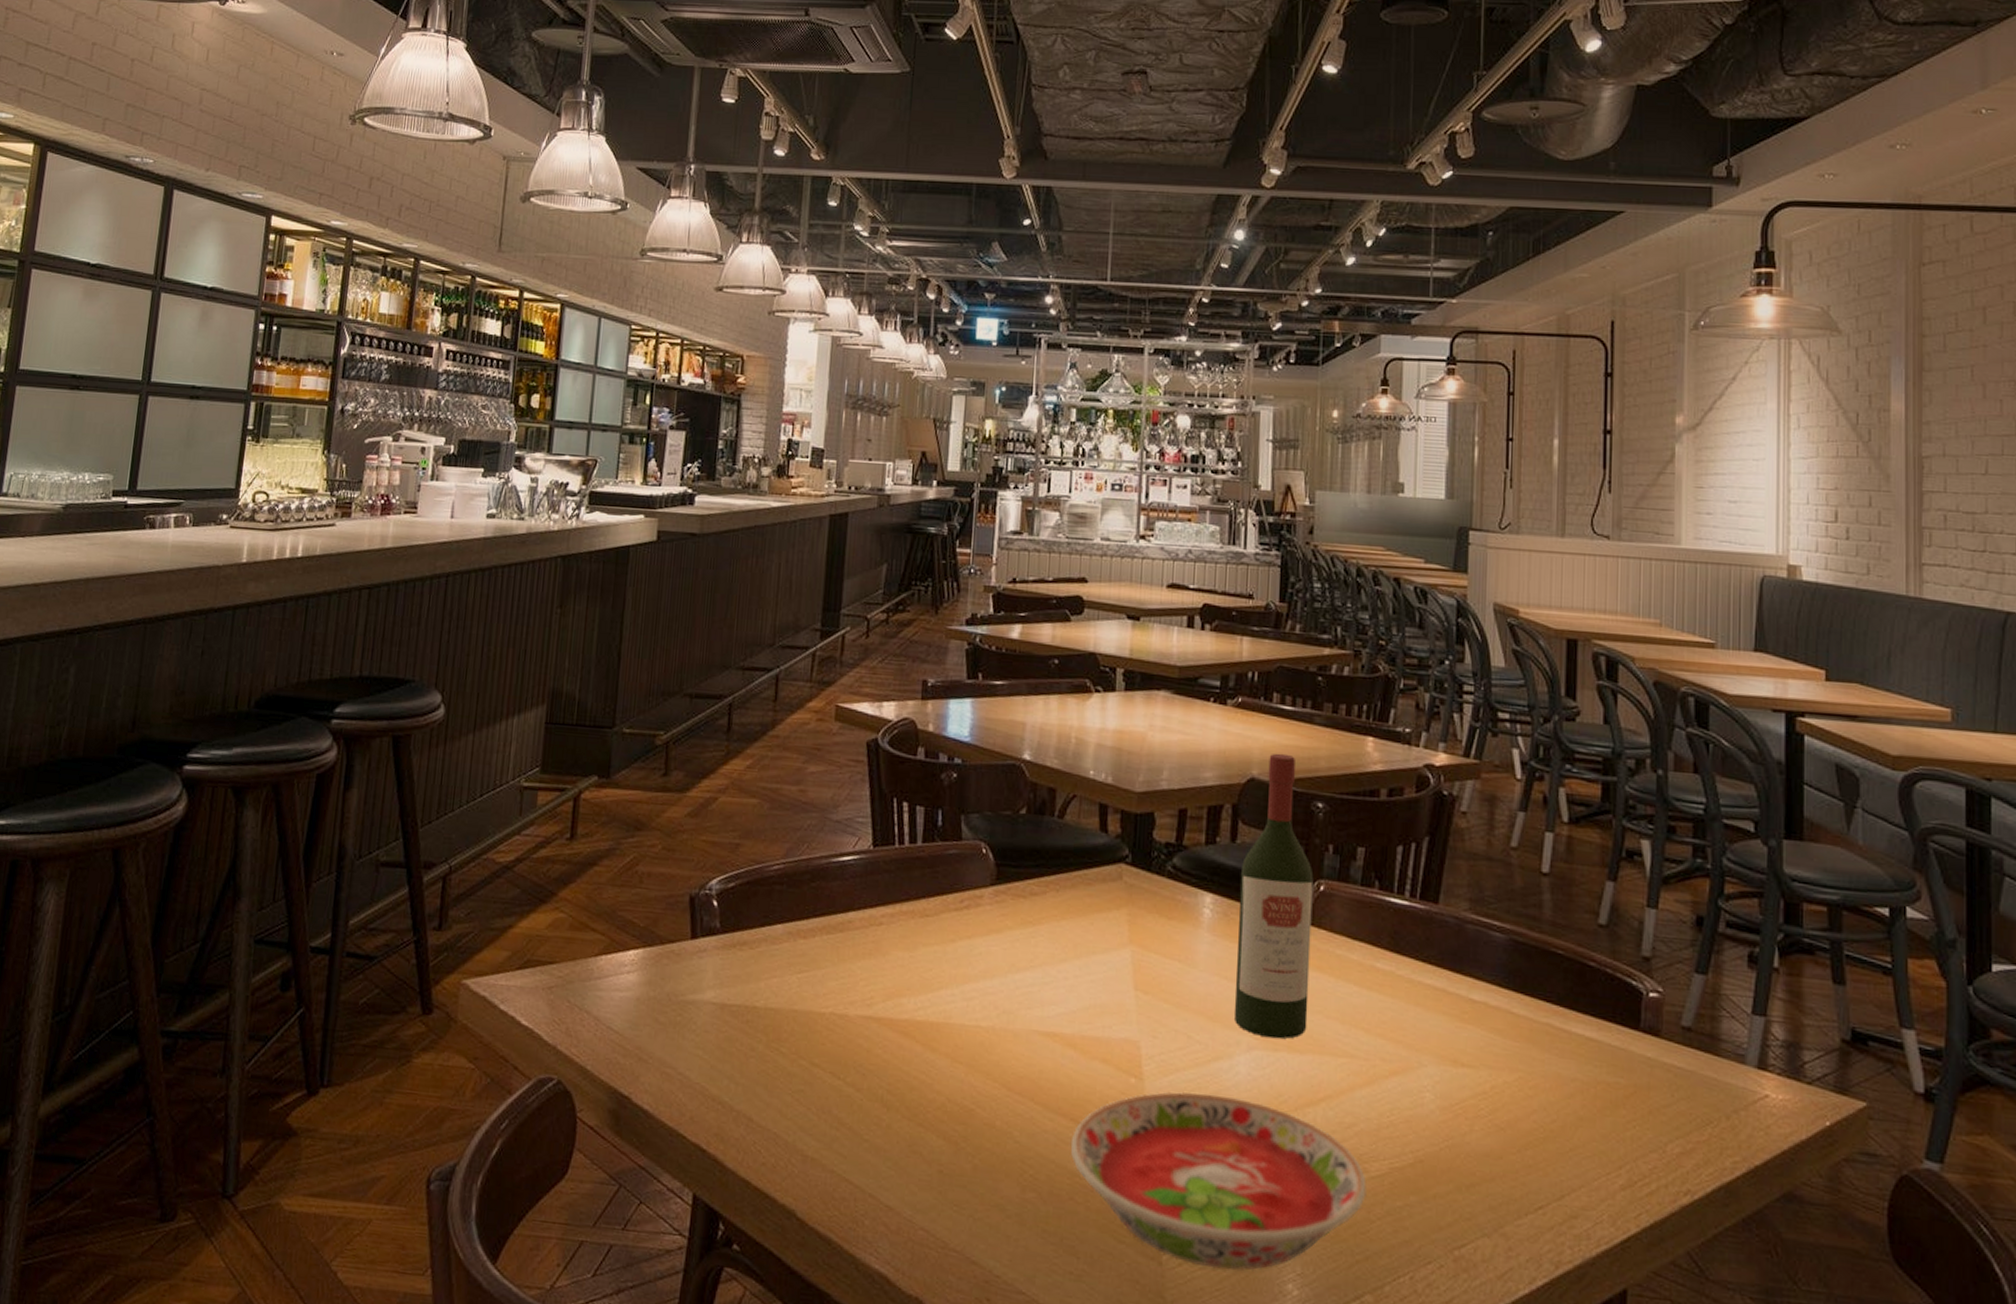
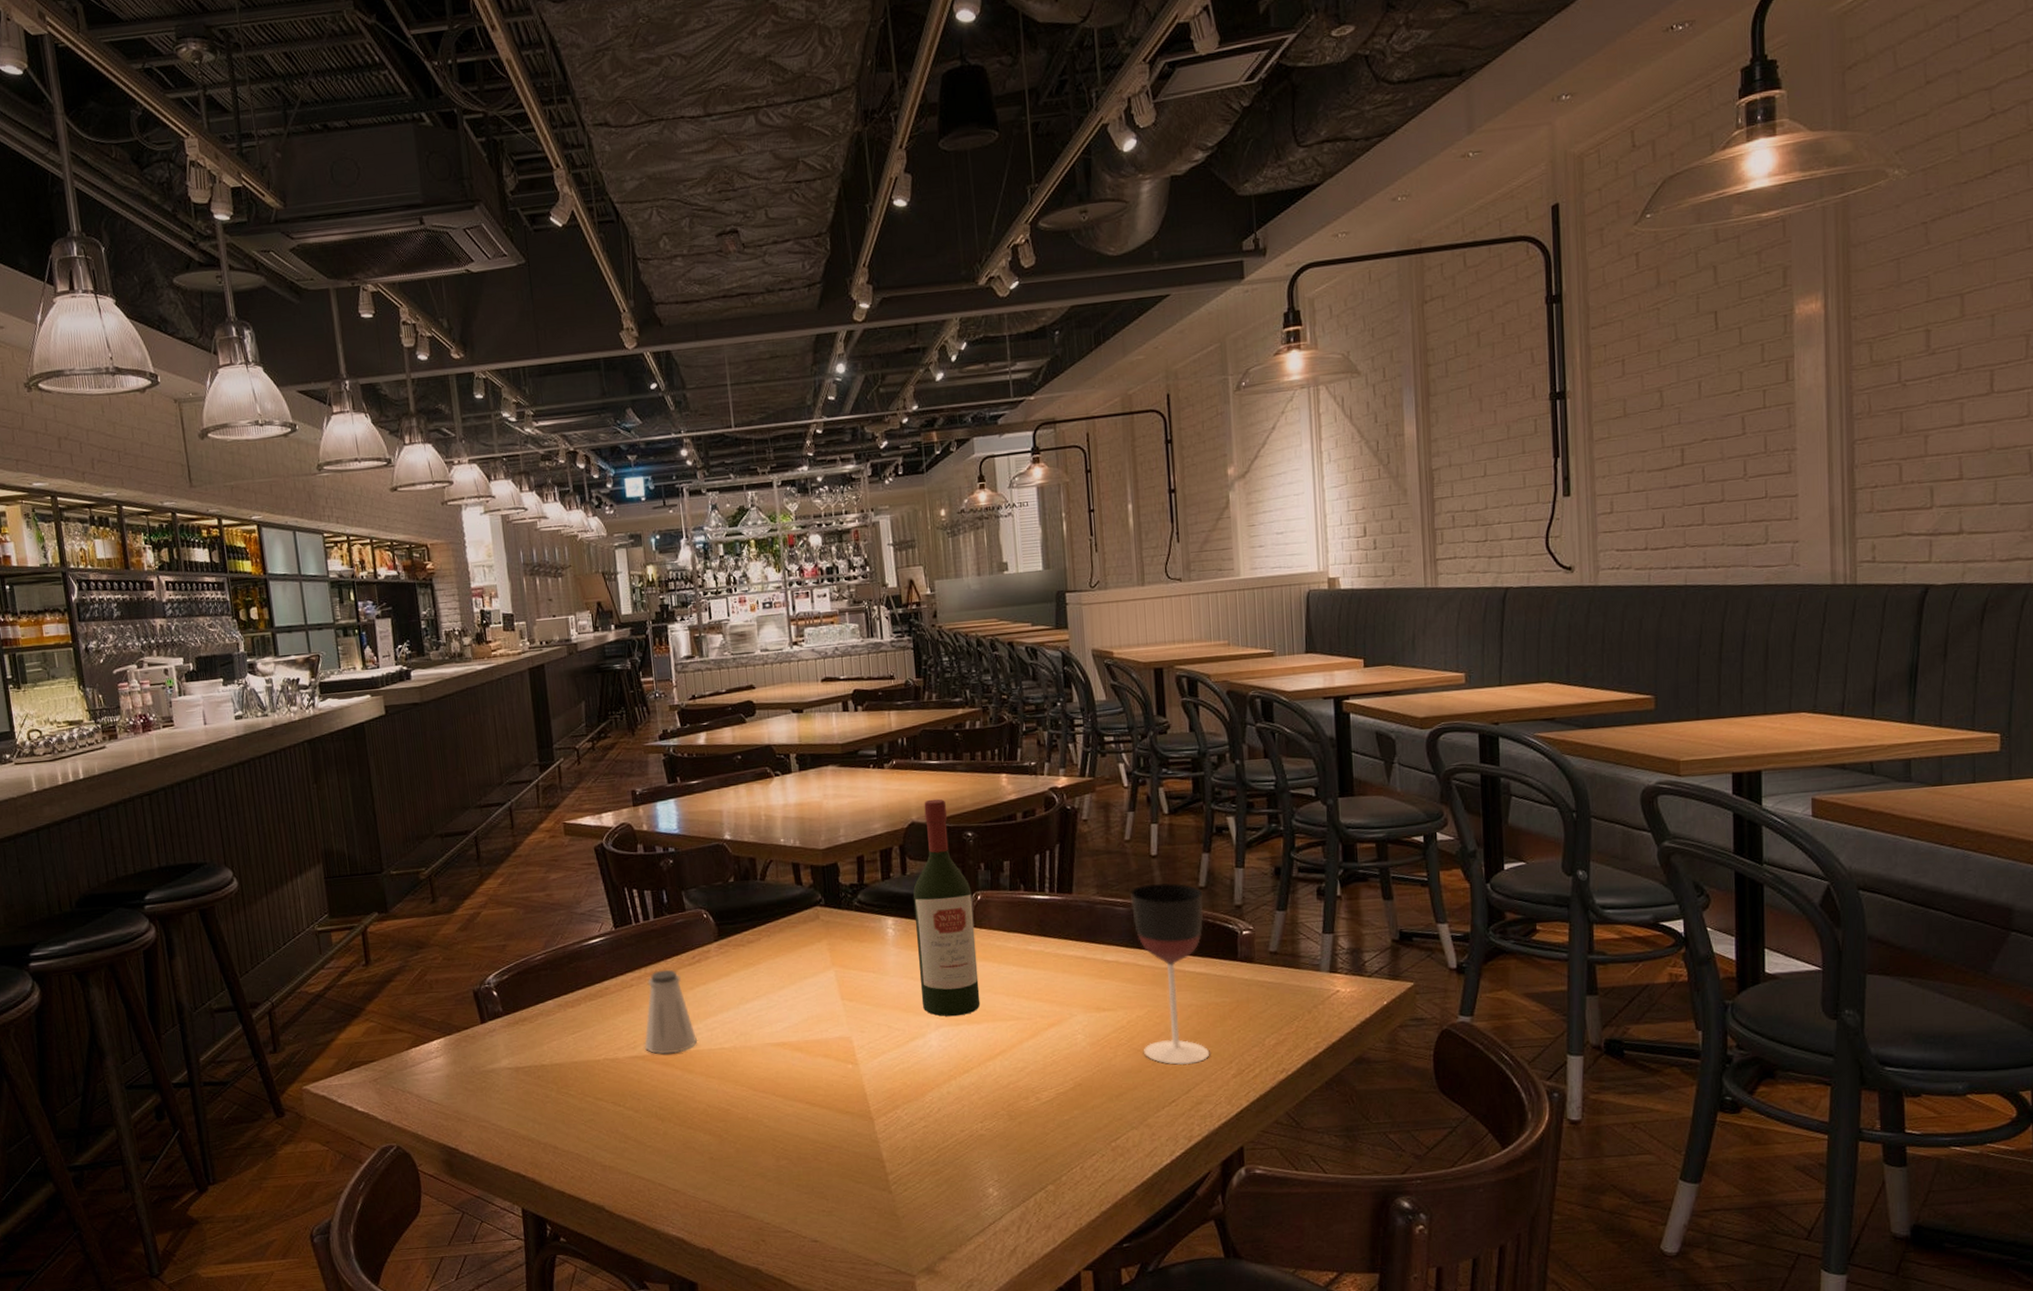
saltshaker: none [883,909,948,1022] -> present [644,969,697,1055]
bowl: present [1070,1091,1367,1272] -> none [808,1064,1041,1189]
wineglass: none [1508,908,1602,1161] -> present [1131,883,1210,1066]

